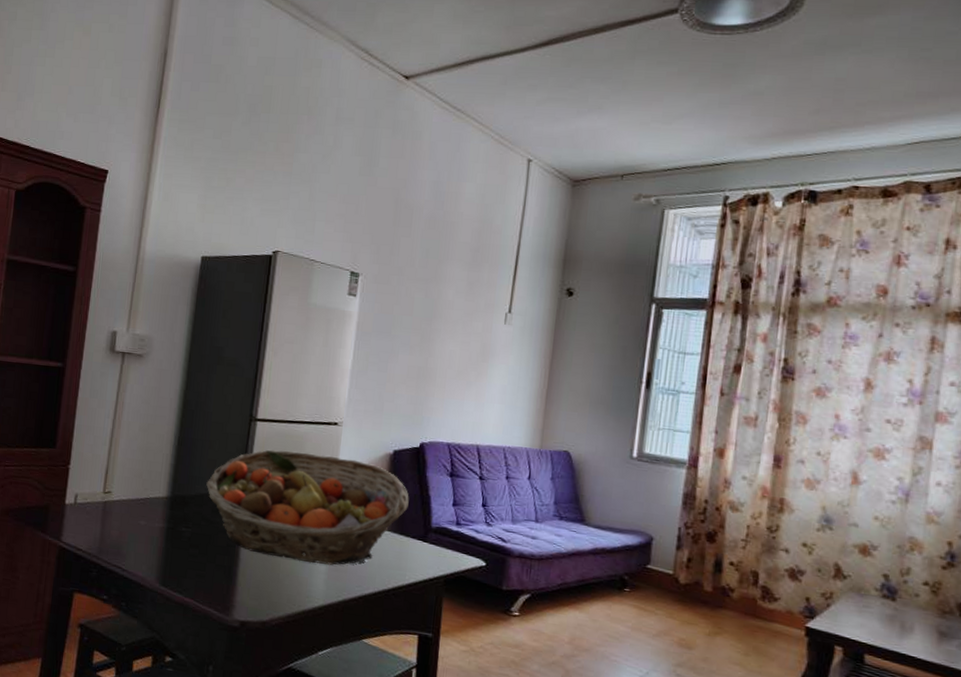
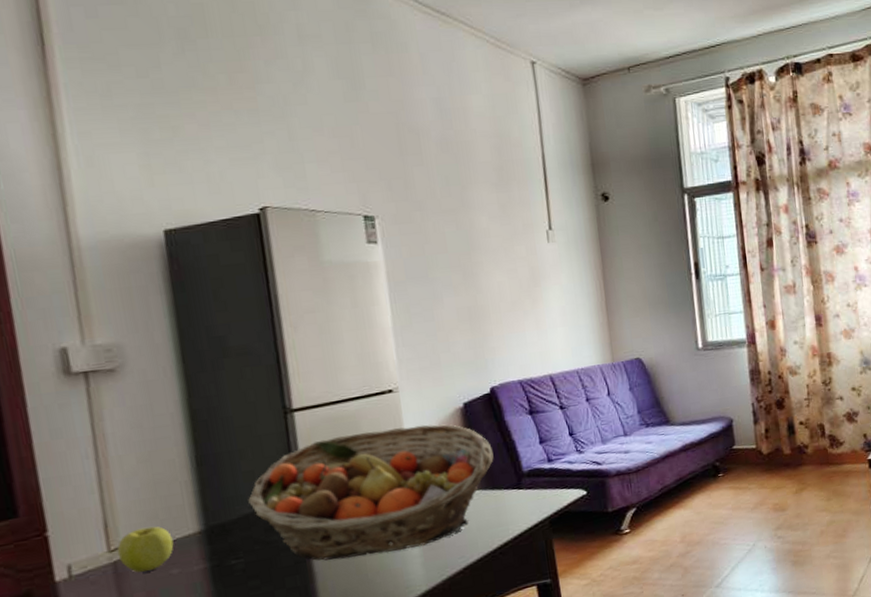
apple: none [108,481,148,516] -> present [117,526,174,573]

